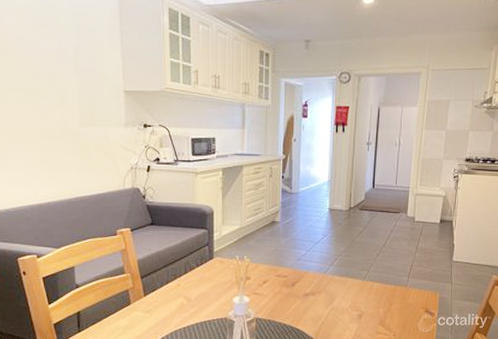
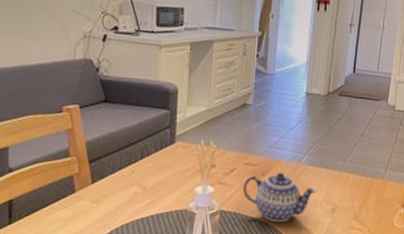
teapot: none [275,282,343,329] -> present [242,172,317,223]

